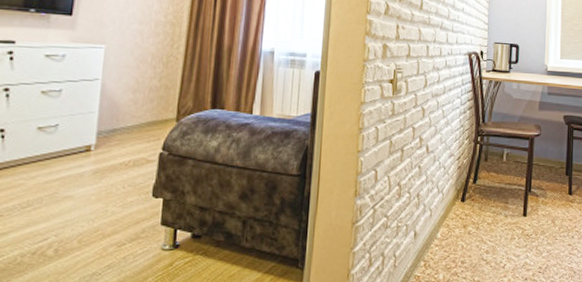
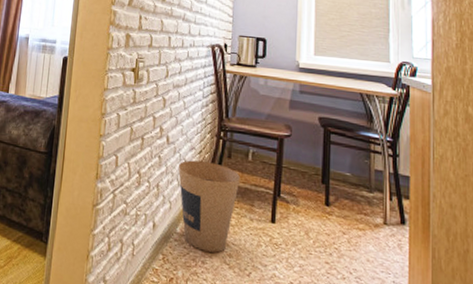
trash can: none [437,167,496,252] -> present [178,160,240,253]

